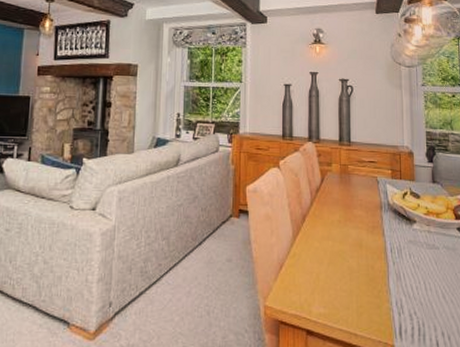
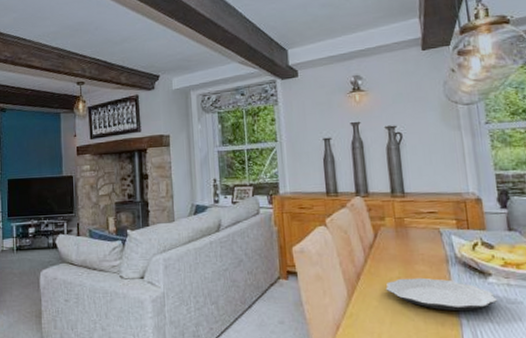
plate: none [327,221,420,253] -> present [385,277,498,310]

